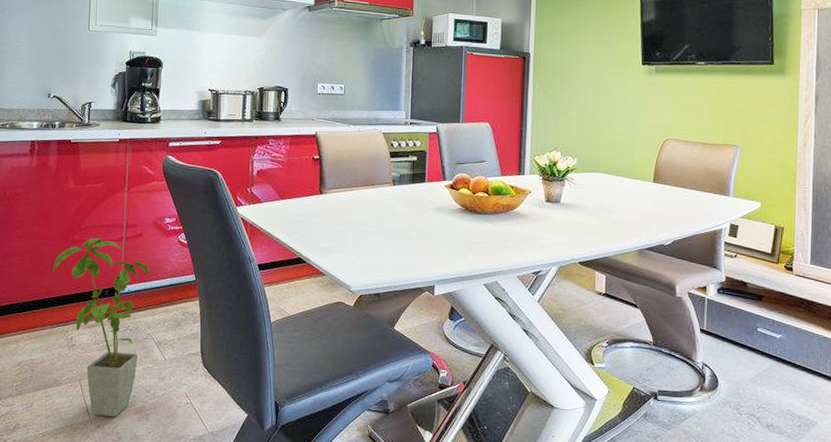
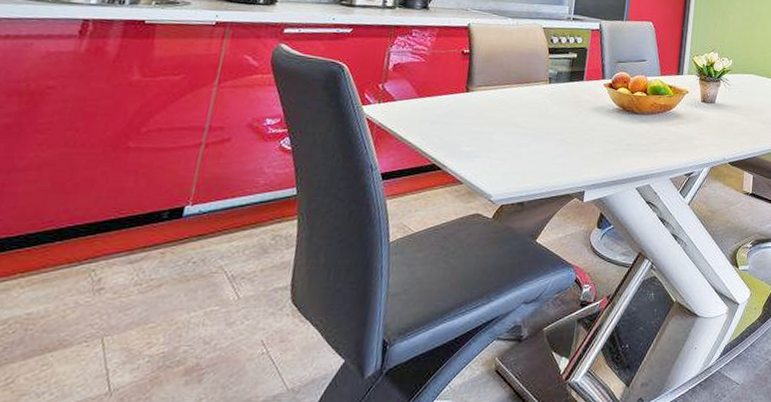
house plant: present [53,238,149,417] -> none [85,144,234,384]

